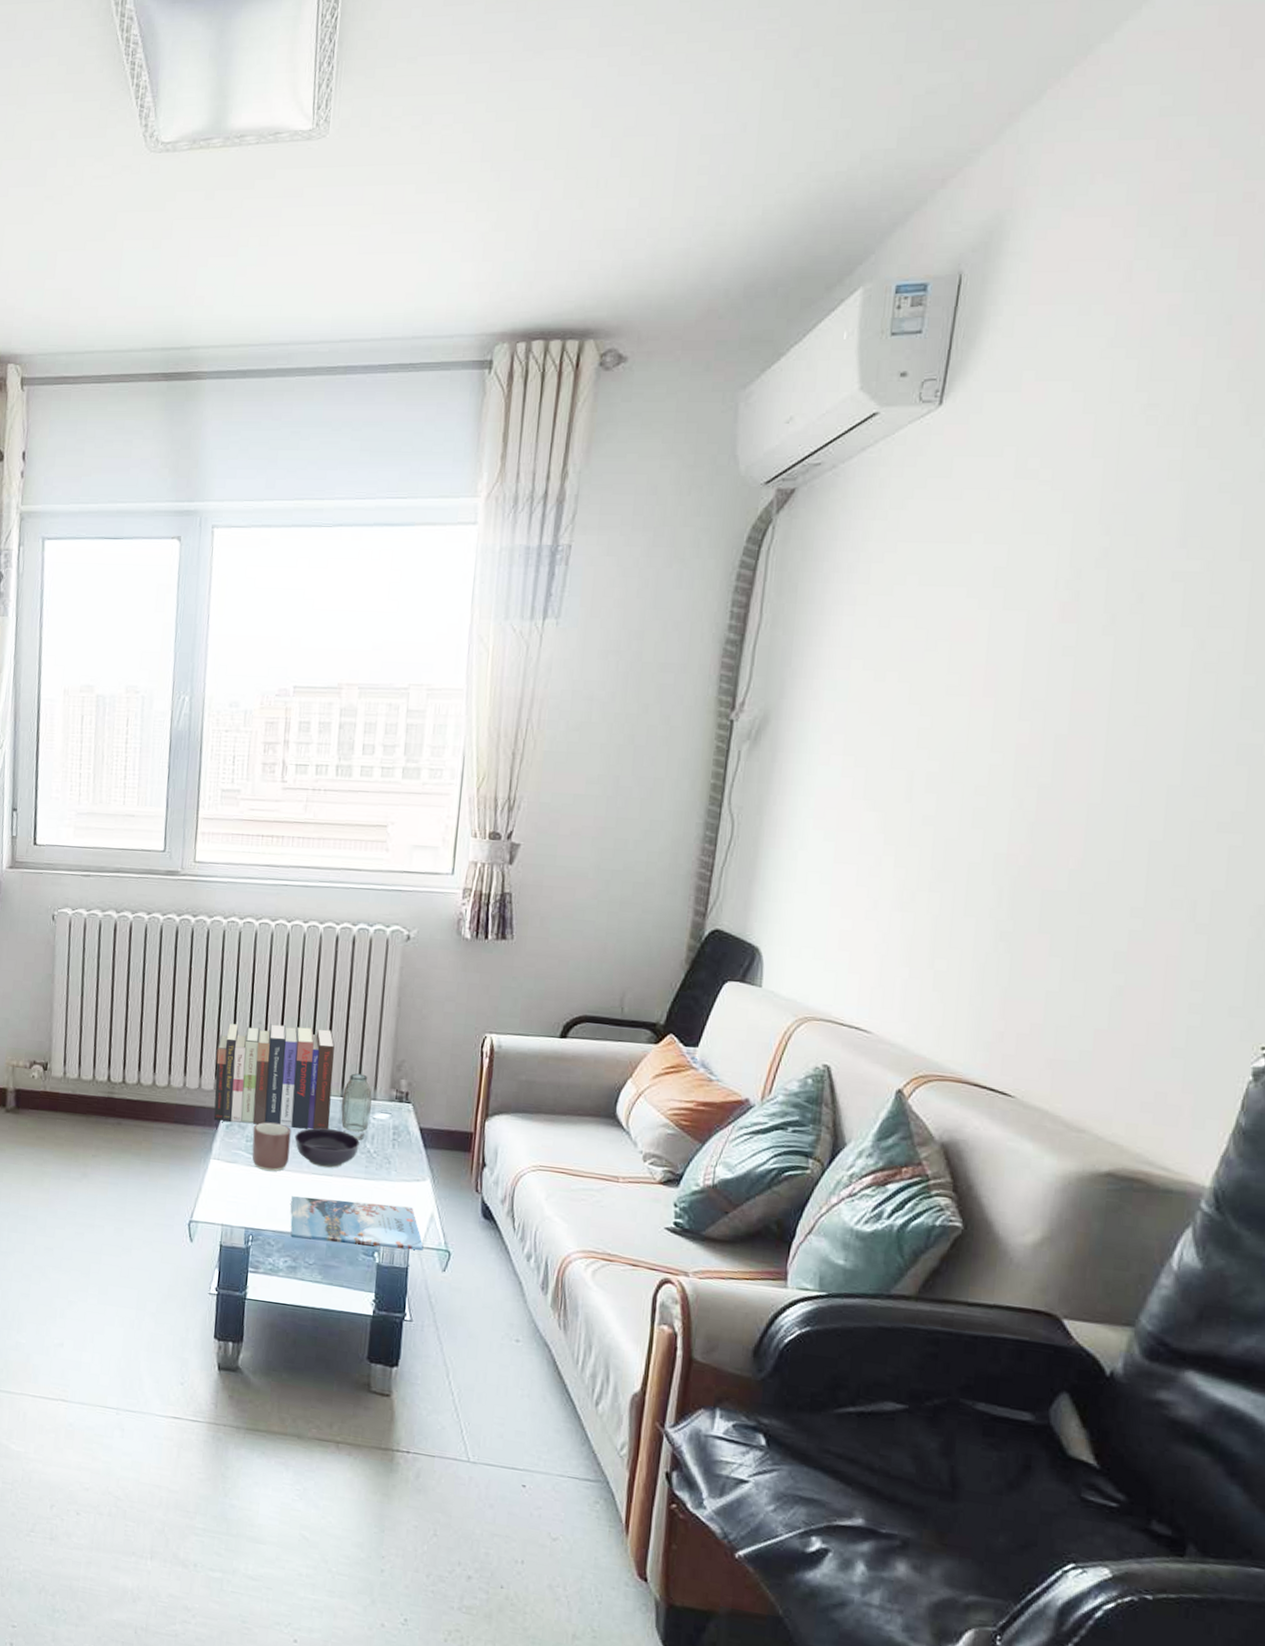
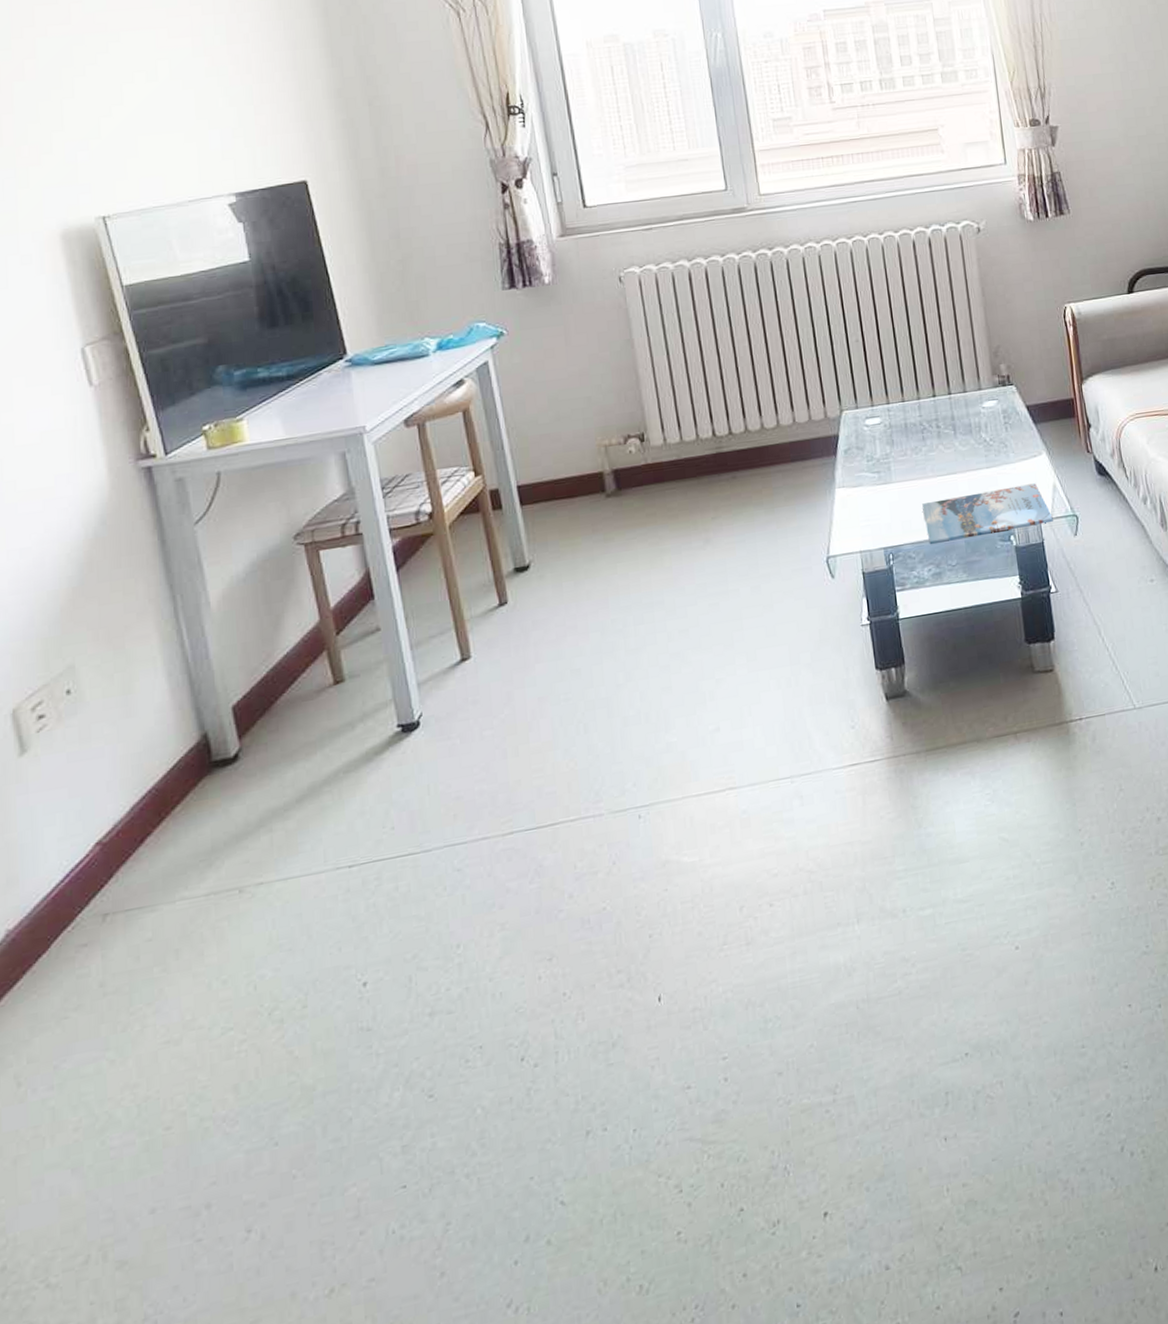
books: present [213,1023,335,1130] -> none [819,332,944,449]
mug: present [251,1122,291,1172] -> none [871,435,912,486]
bowl: present [294,1127,360,1168] -> none [913,427,976,468]
vase: present [341,1073,372,1140] -> none [950,368,980,432]

